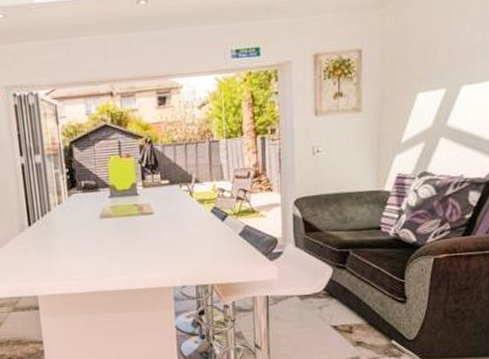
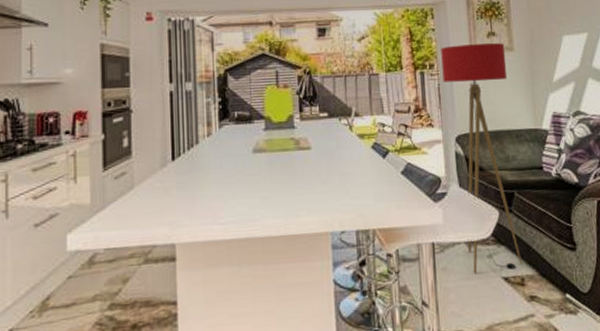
floor lamp: none [283,104,352,323] -> present [440,43,523,274]

